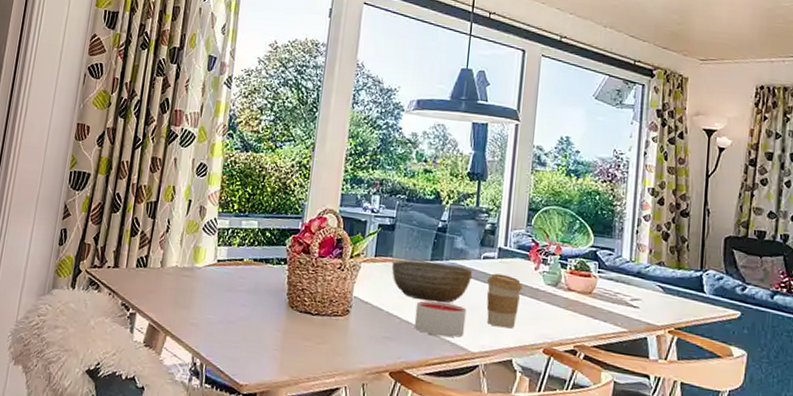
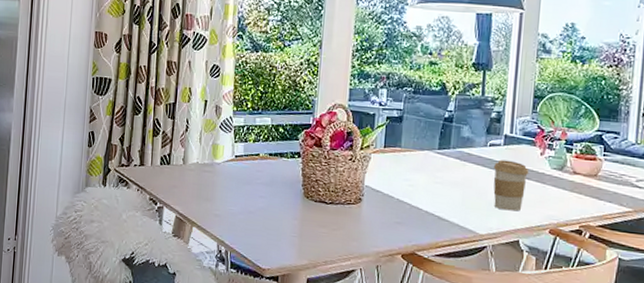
bowl: present [391,259,473,303] -> none [400,149,480,189]
candle: present [414,300,467,337] -> none [423,187,474,221]

